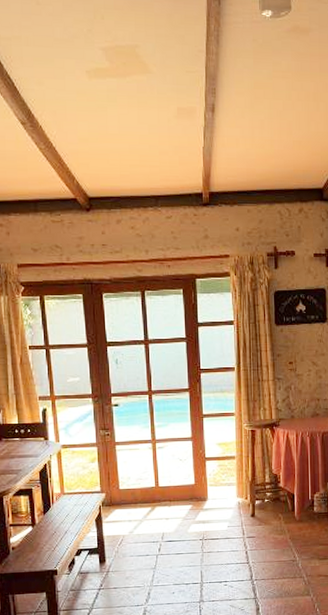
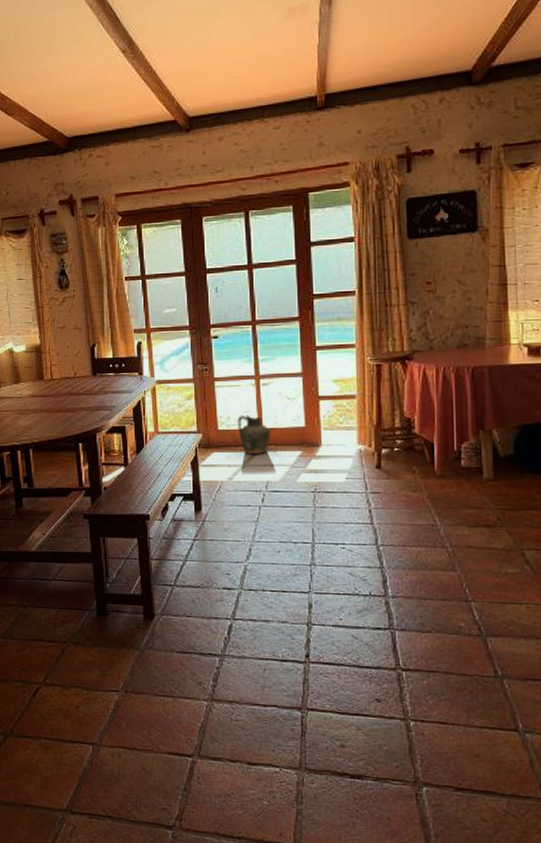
ceramic jug: none [137,475,166,510] -> present [237,415,271,454]

